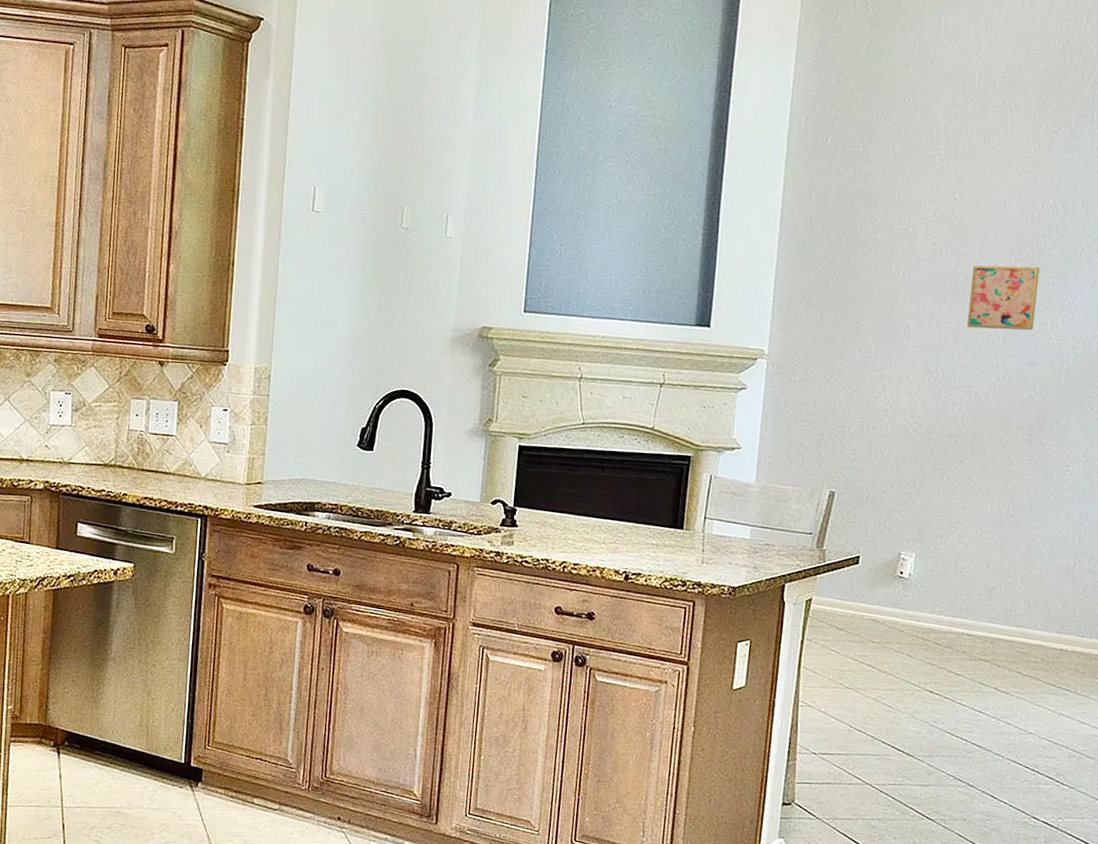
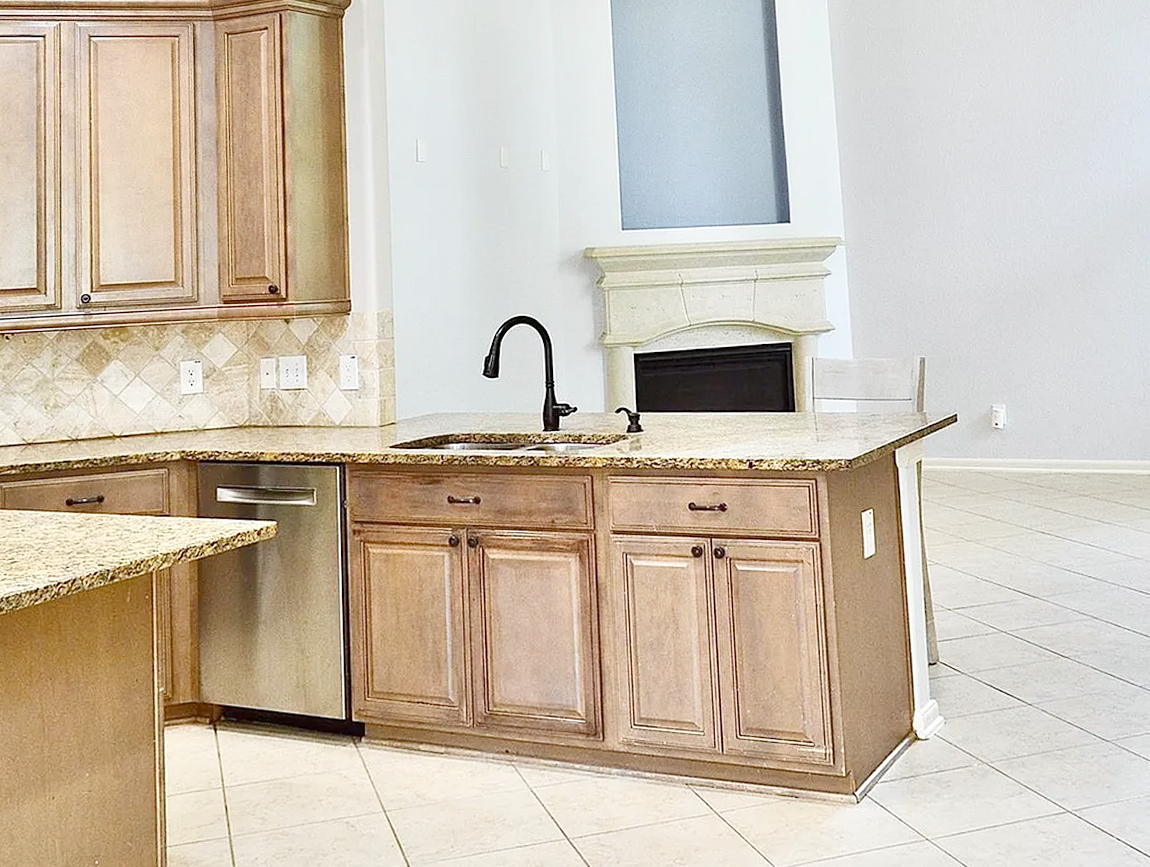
wall art: present [967,265,1040,331] -> none [1007,136,1068,195]

